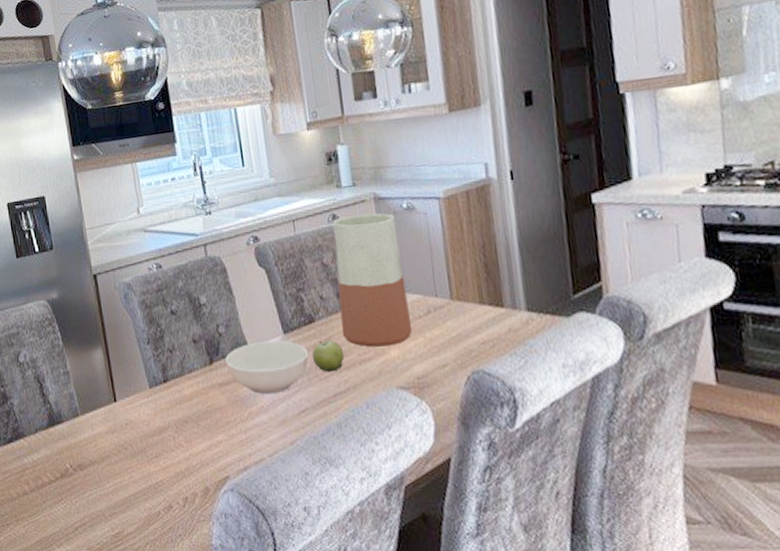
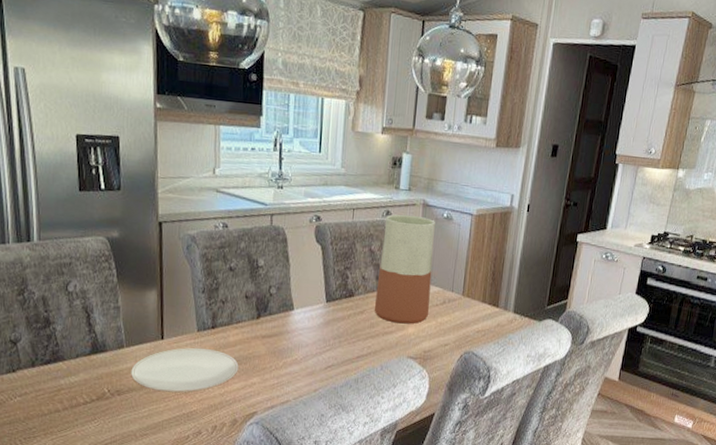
plate: none [89,407,200,462] -> present [131,348,239,393]
bowl: present [225,340,309,394] -> none [271,305,344,349]
fruit: present [311,341,345,372] -> none [345,313,373,338]

